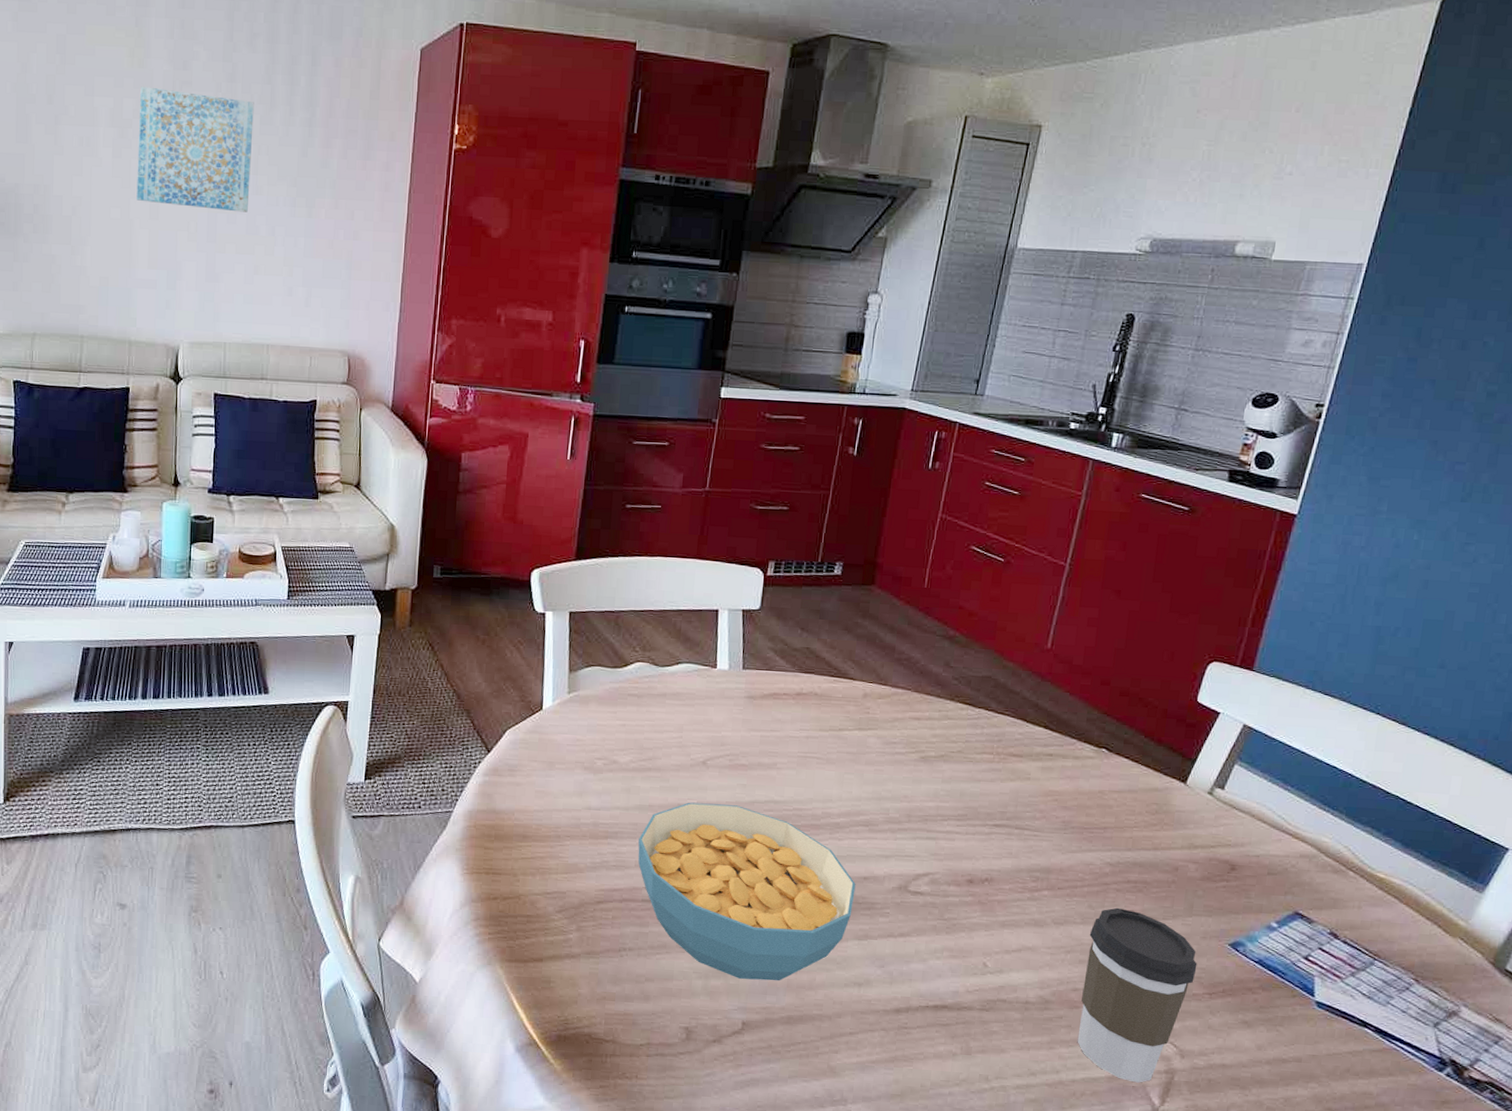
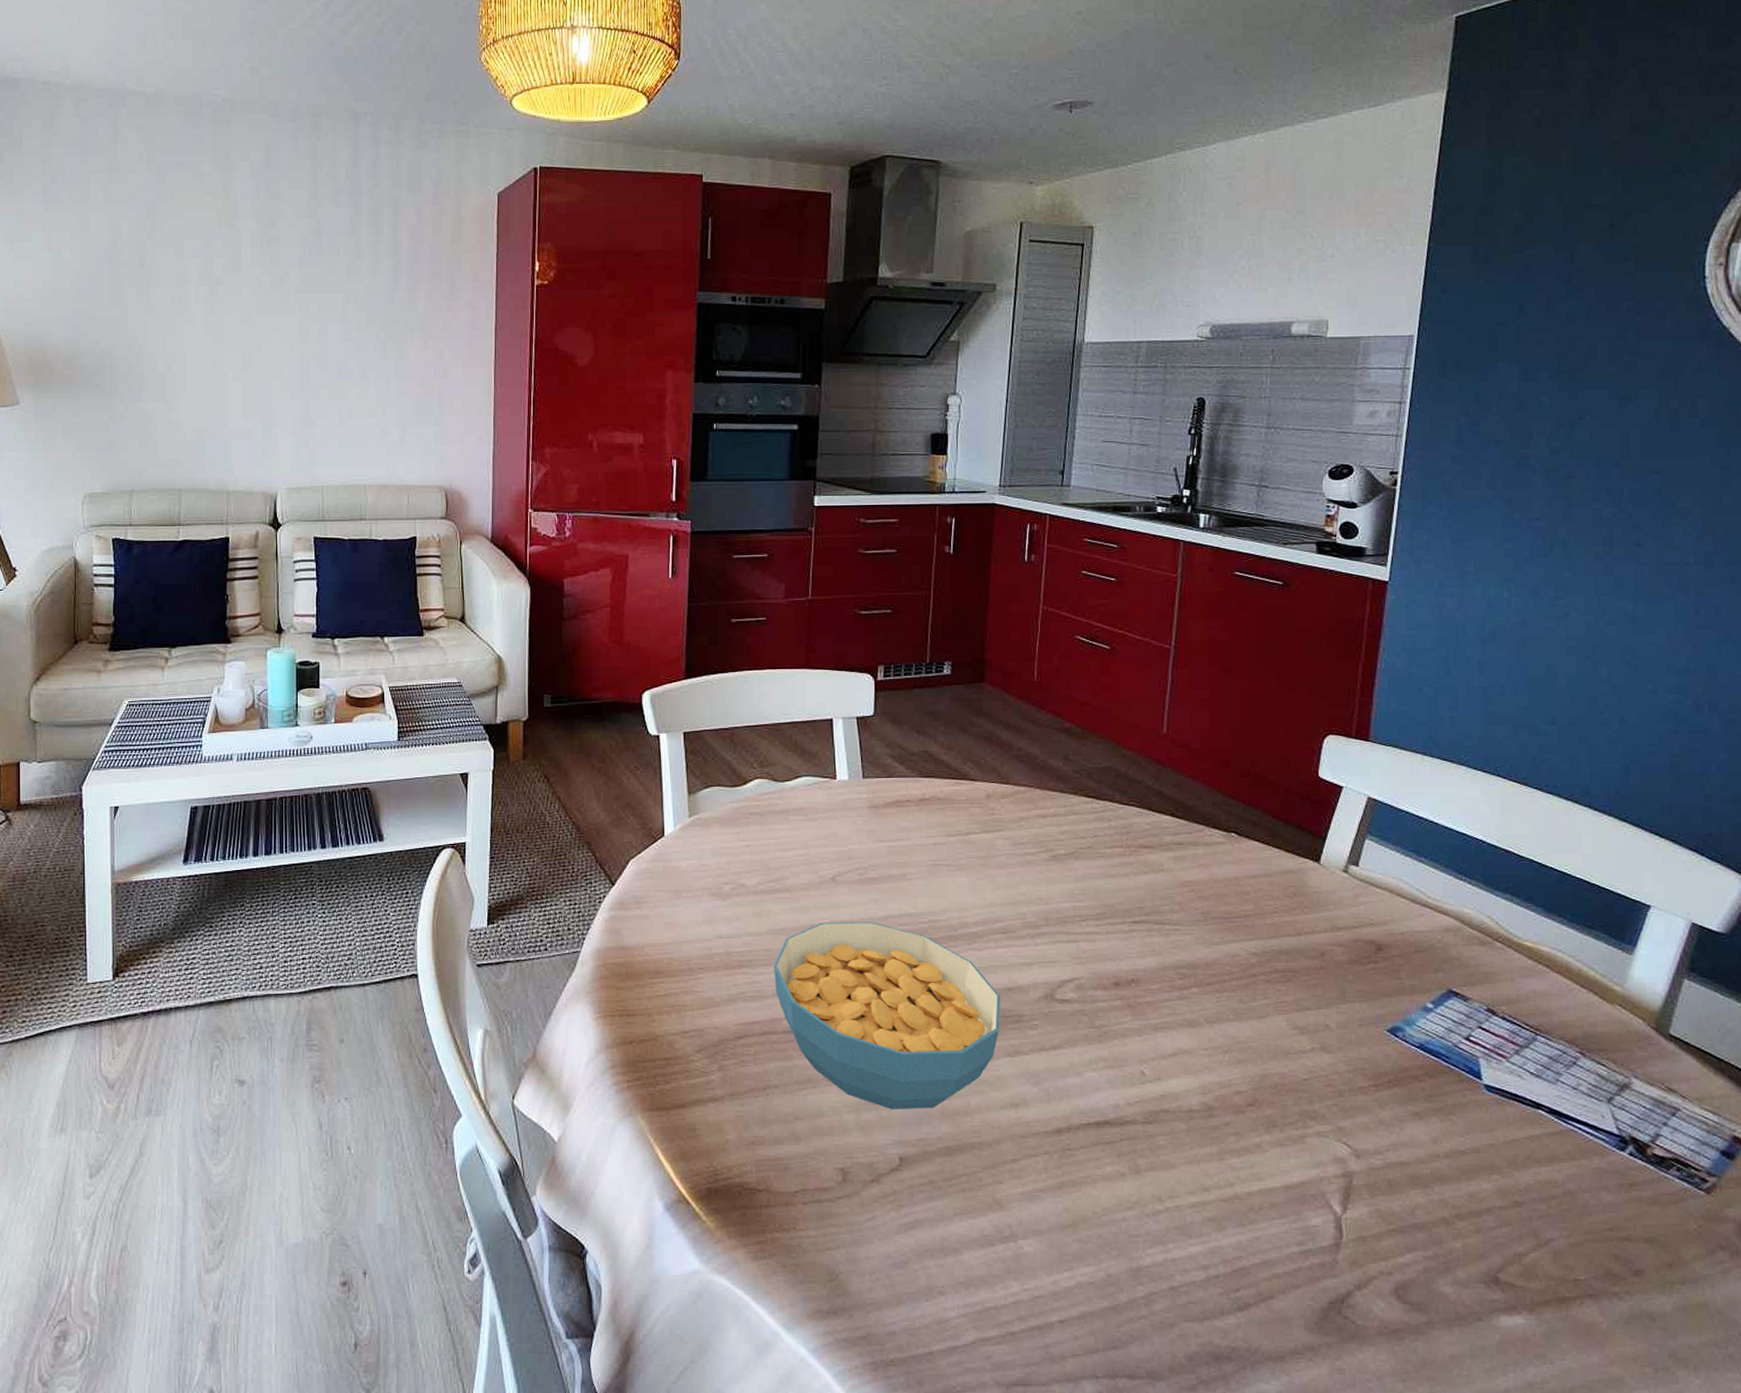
wall art: present [136,86,254,212] -> none [229,245,341,359]
coffee cup: present [1077,907,1198,1083] -> none [1244,1000,1359,1190]

